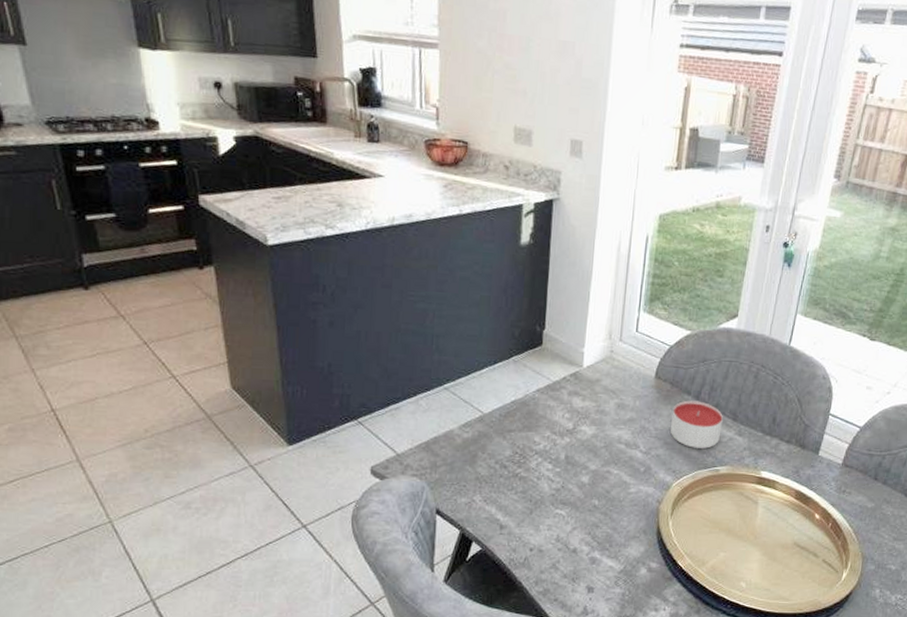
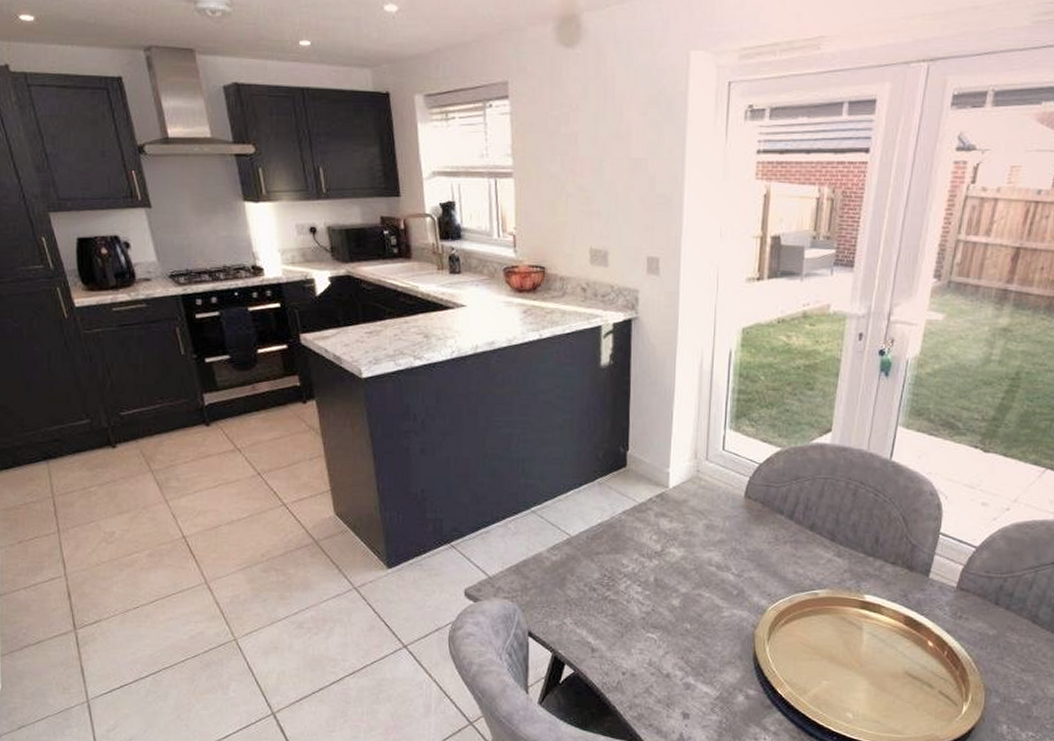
candle: present [670,400,723,449] -> none [764,520,820,571]

